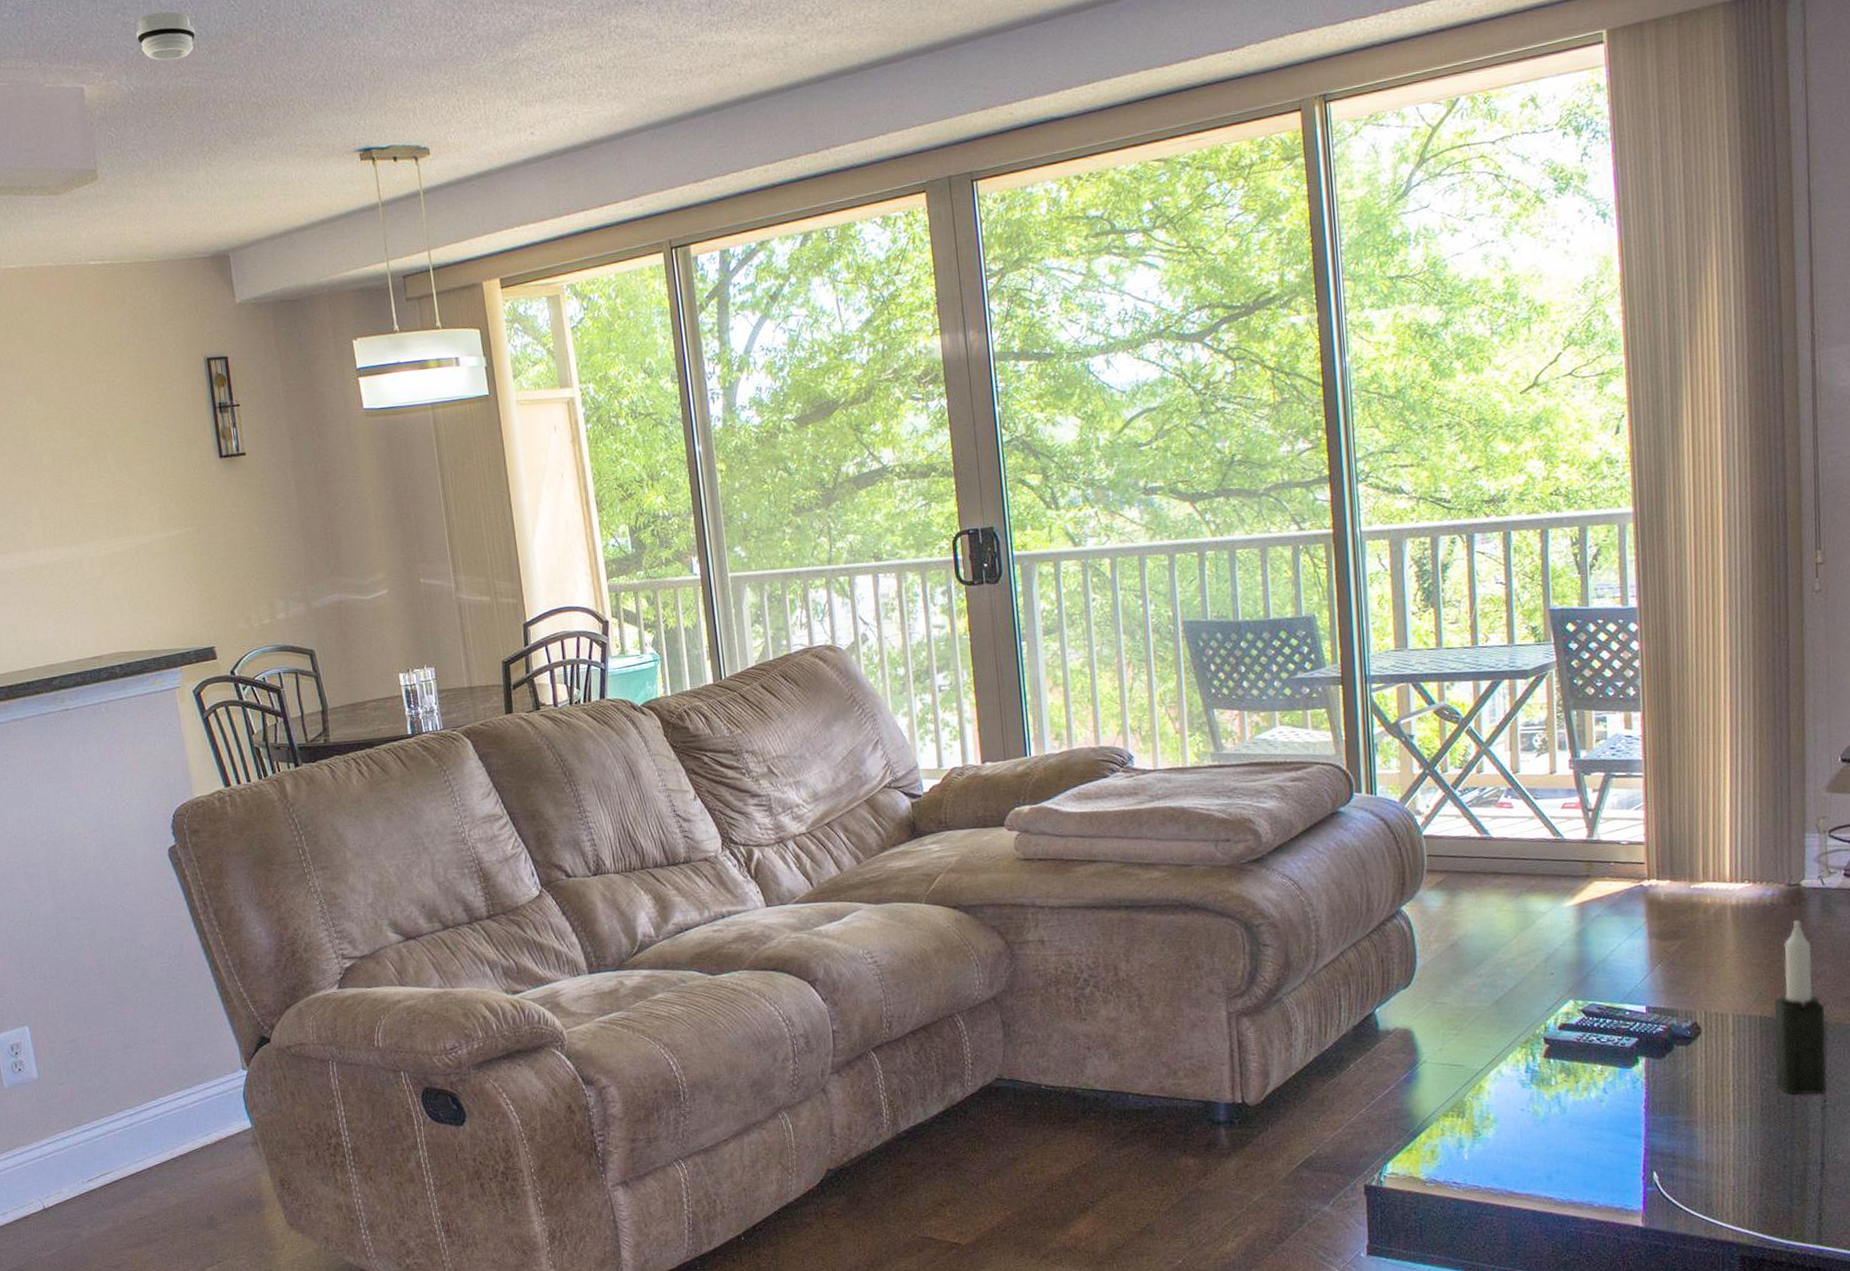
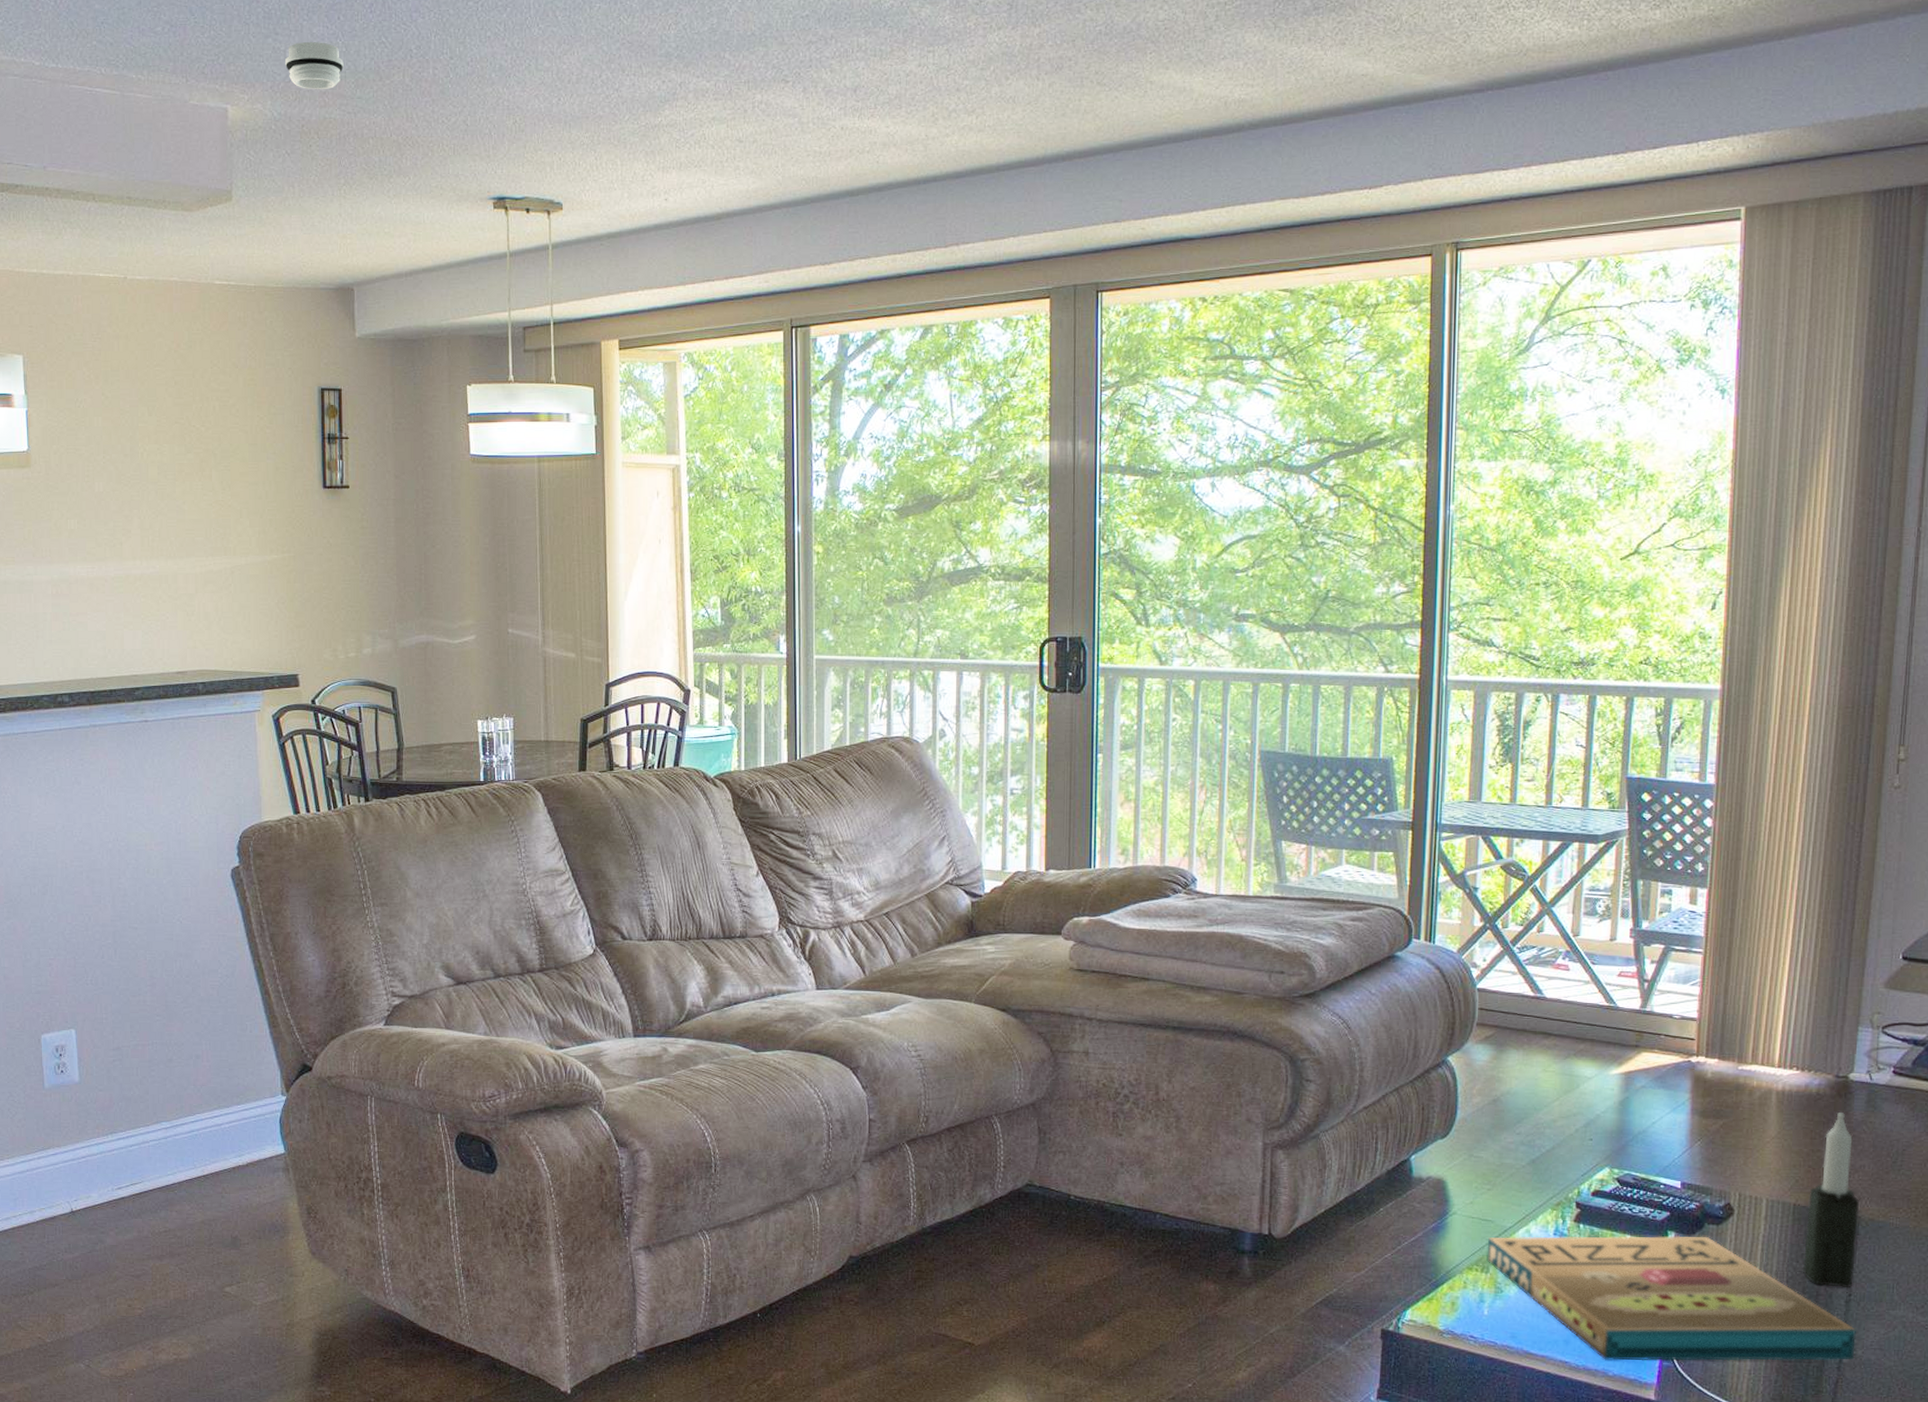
pizza box: none [1460,1057,1836,1192] -> present [1487,1235,1856,1361]

